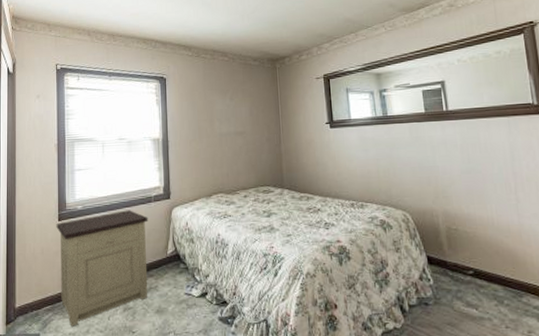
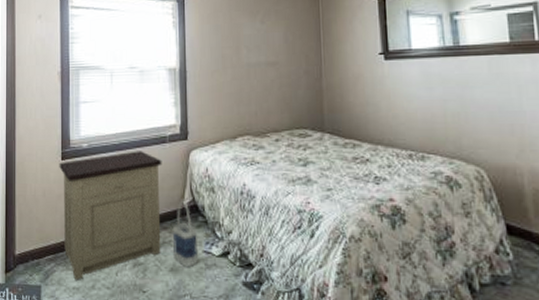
bag: none [157,250,181,309] -> present [172,200,199,268]

